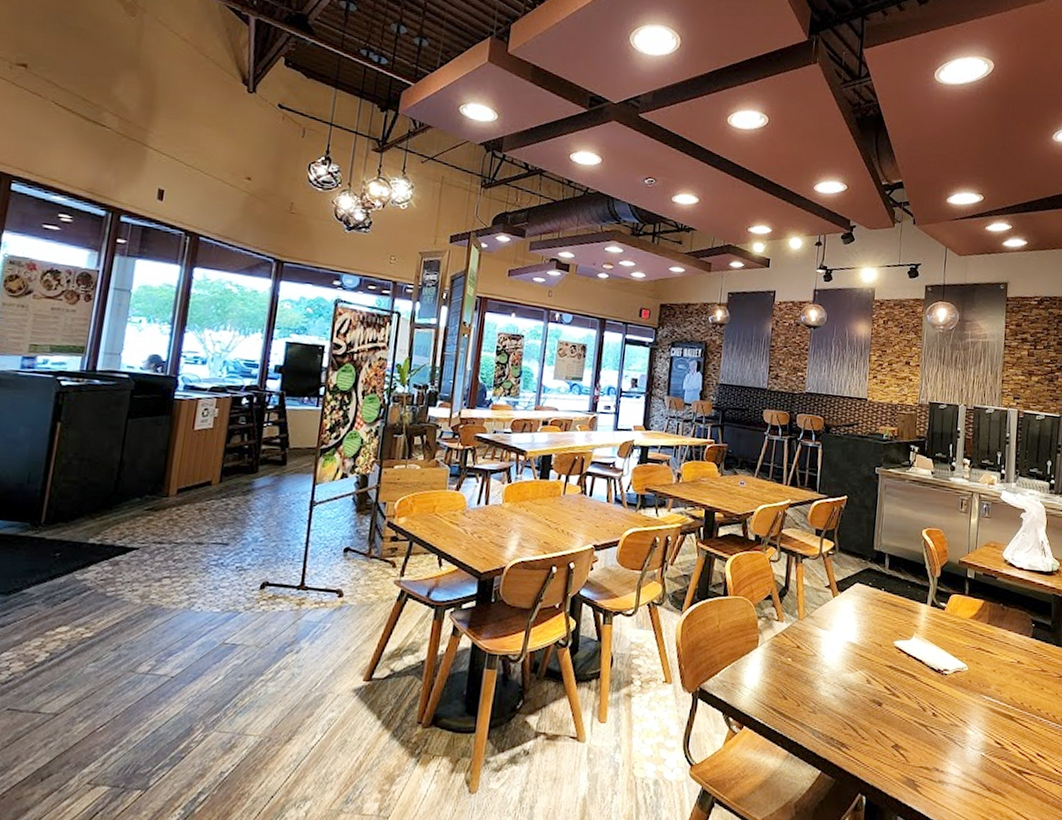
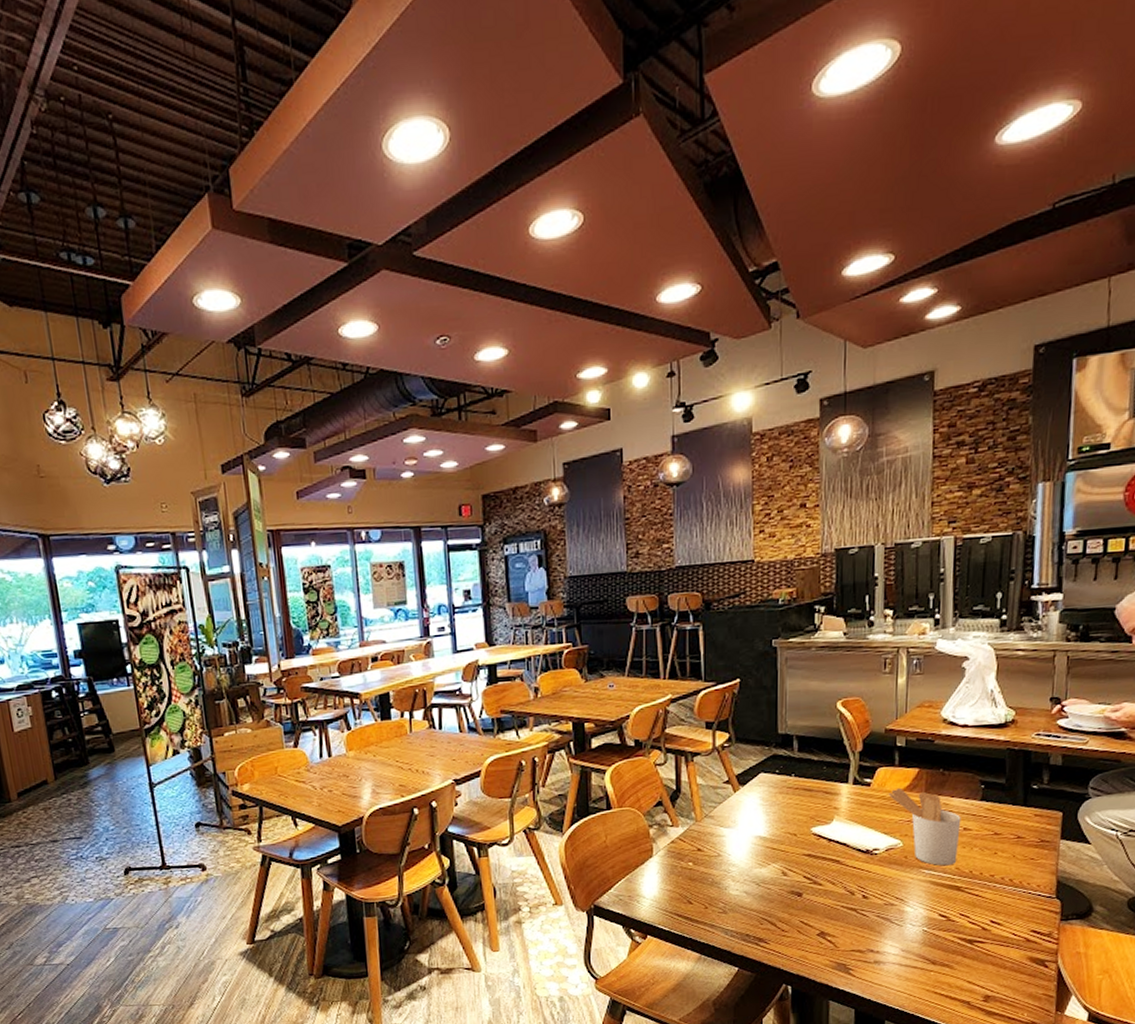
utensil holder: none [958,615,1016,695] -> present [888,787,961,866]

